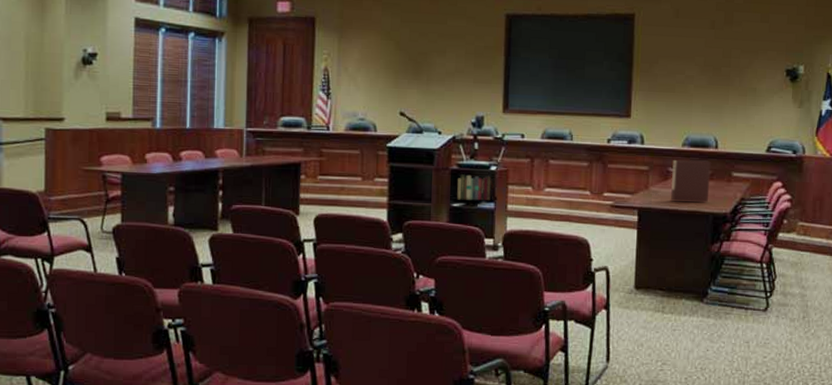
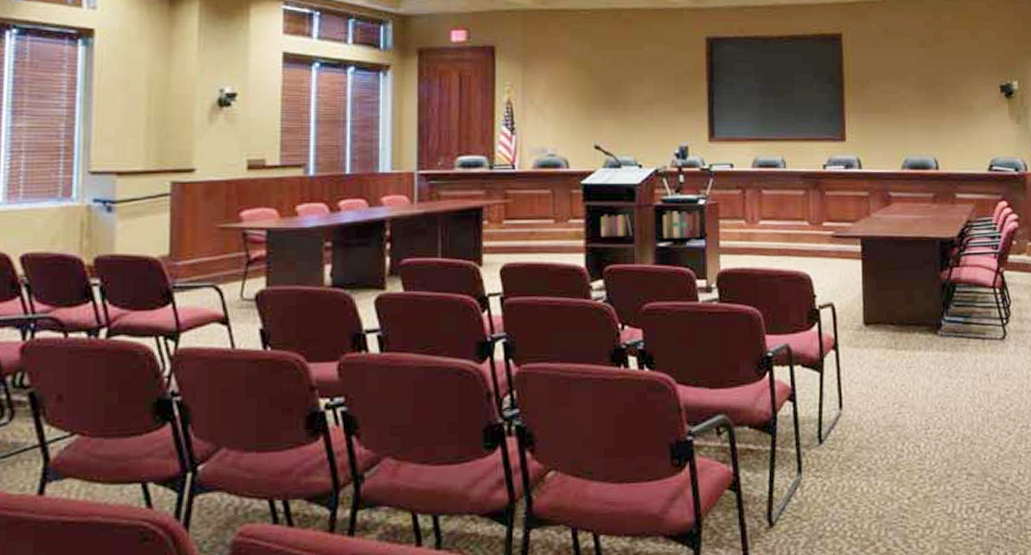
books: none [402,174,433,196] -> present [601,213,636,237]
binder: present [670,160,712,203] -> none [892,183,934,228]

